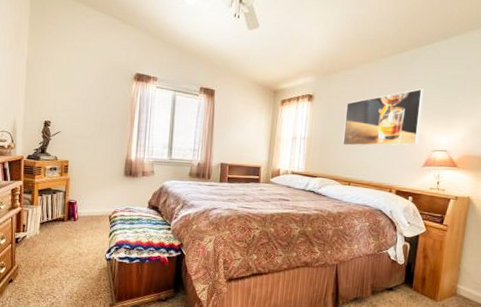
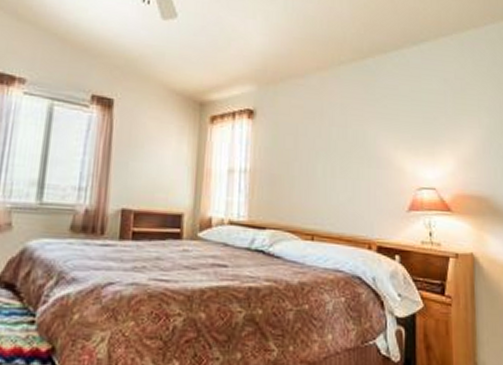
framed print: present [342,88,423,146] -> none [299,105,399,183]

